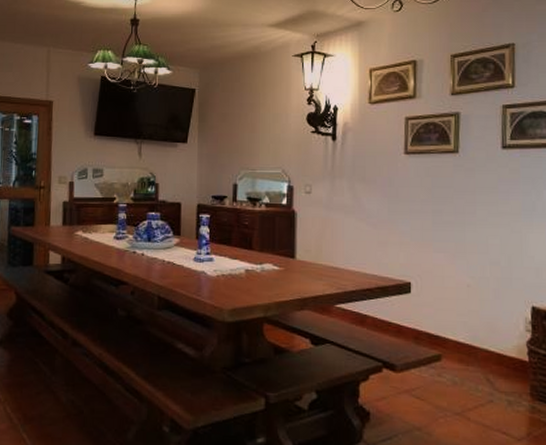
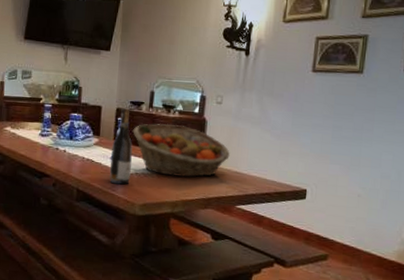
wine bottle: none [193,203,218,289] -> present [109,108,133,185]
fruit basket: none [216,218,324,277] -> present [132,123,230,178]

